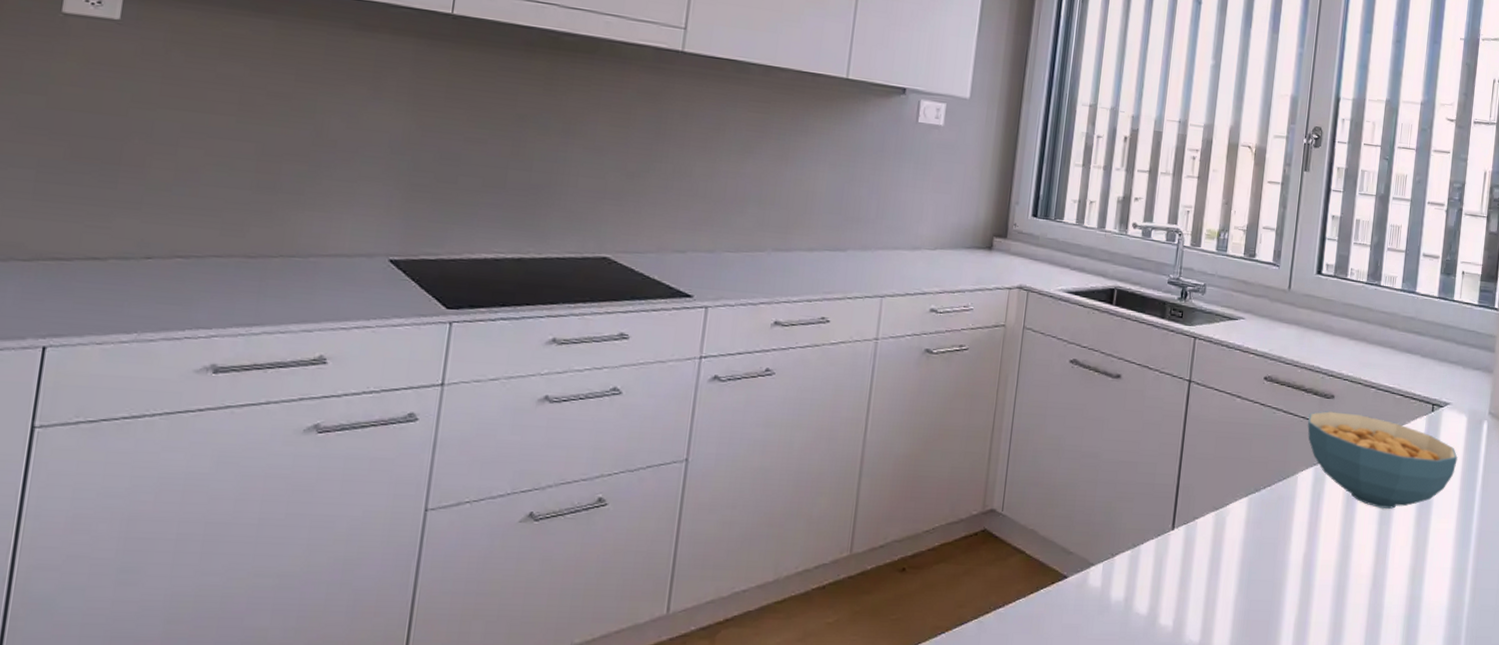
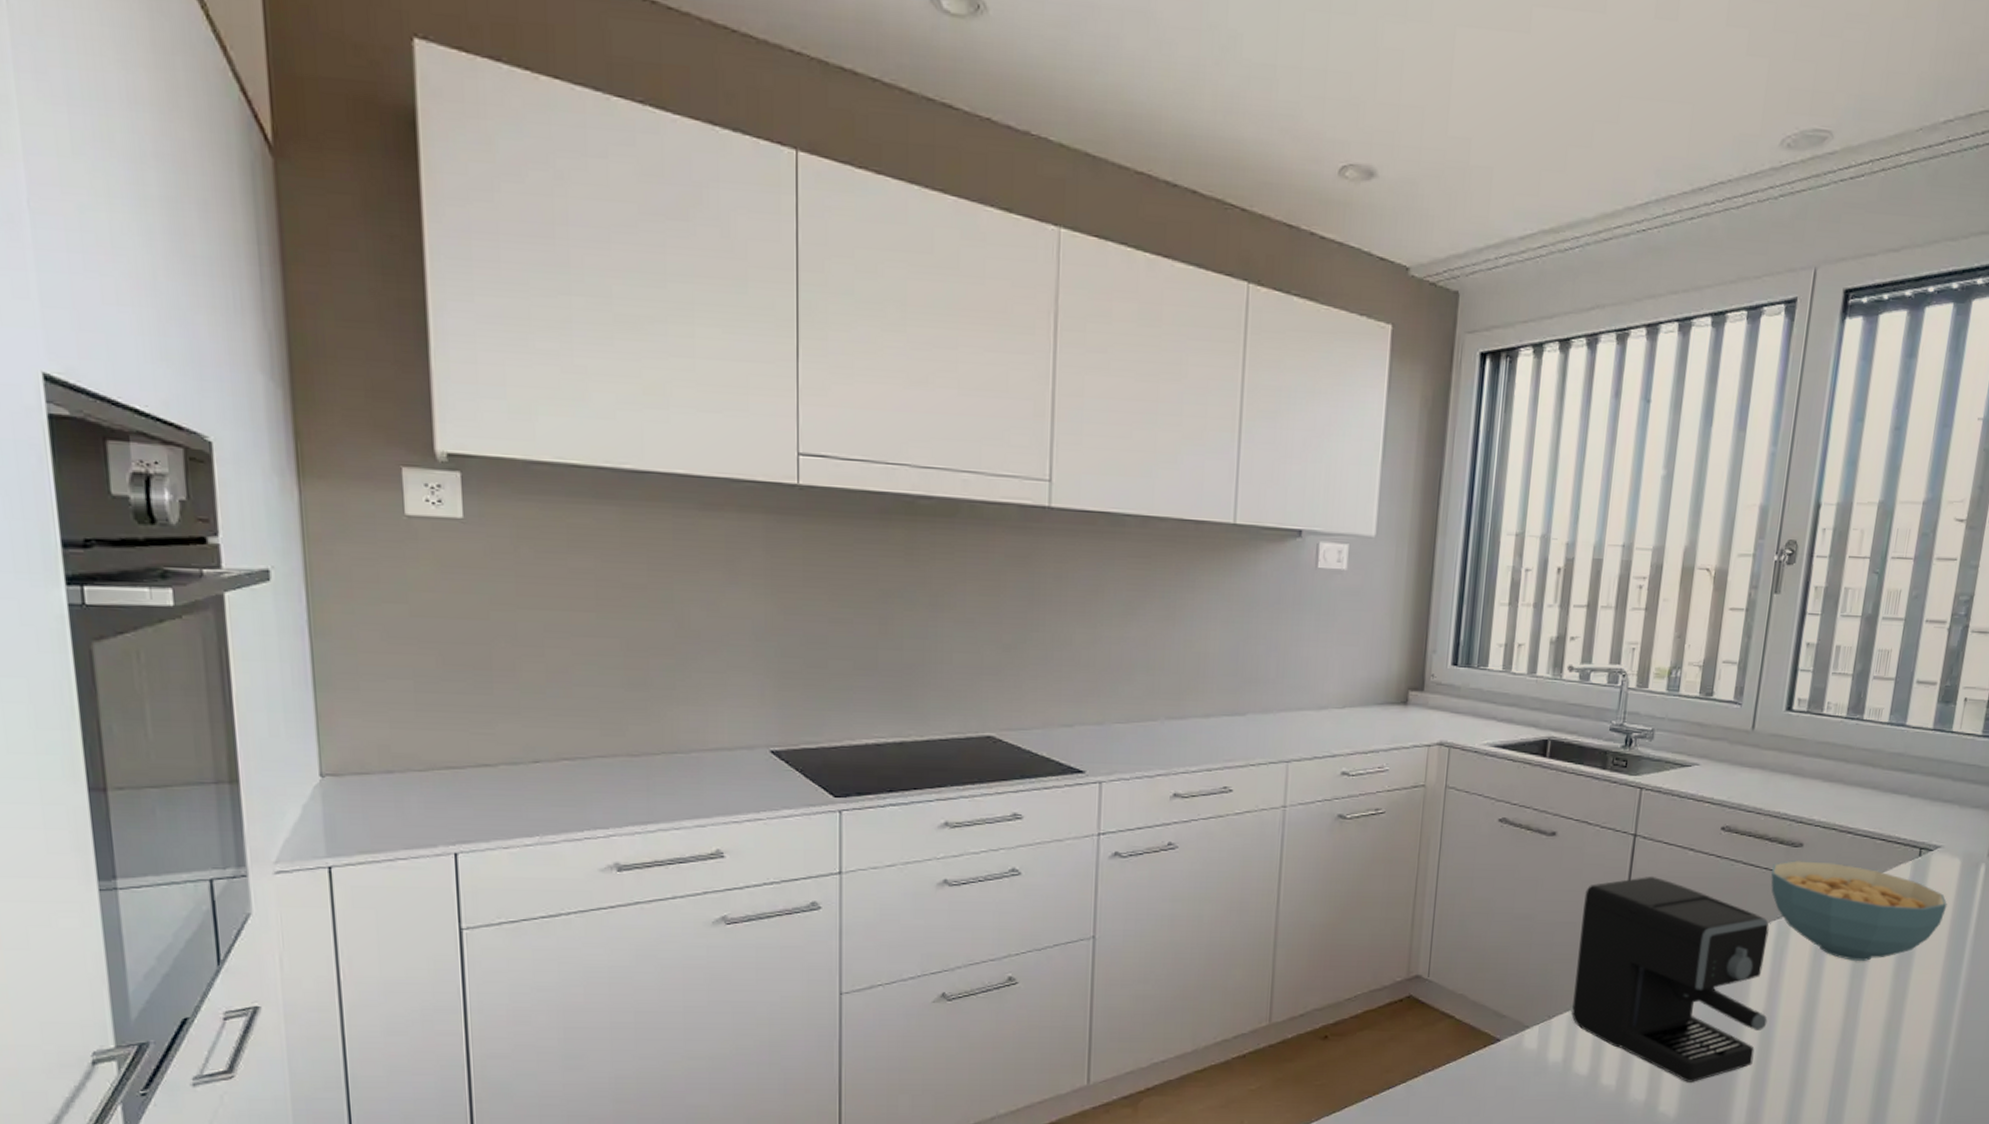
coffee maker: none [1133,420,1308,625] -> present [1571,876,1770,1082]

